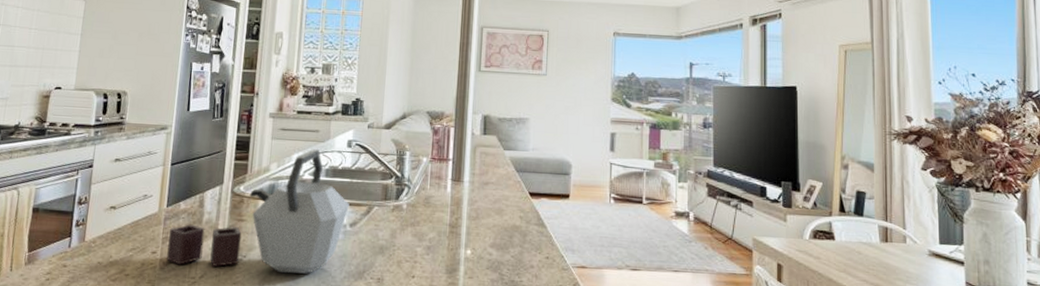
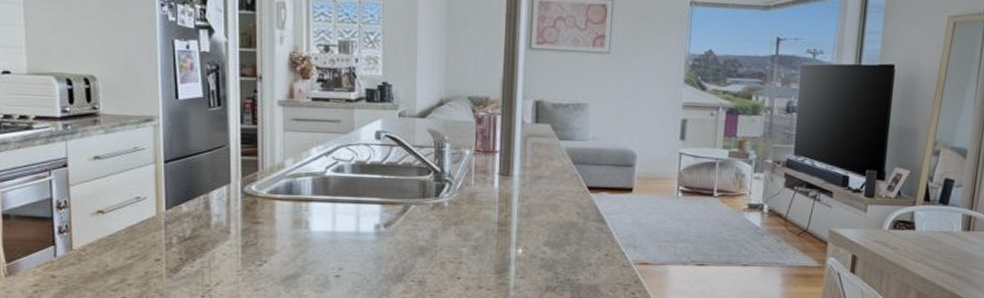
kettle: present [166,149,350,274] -> none [173,142,382,279]

